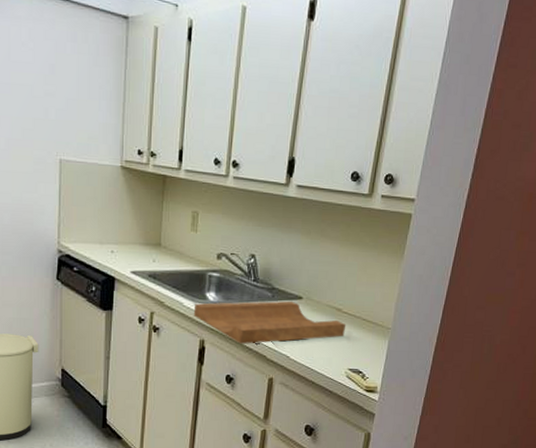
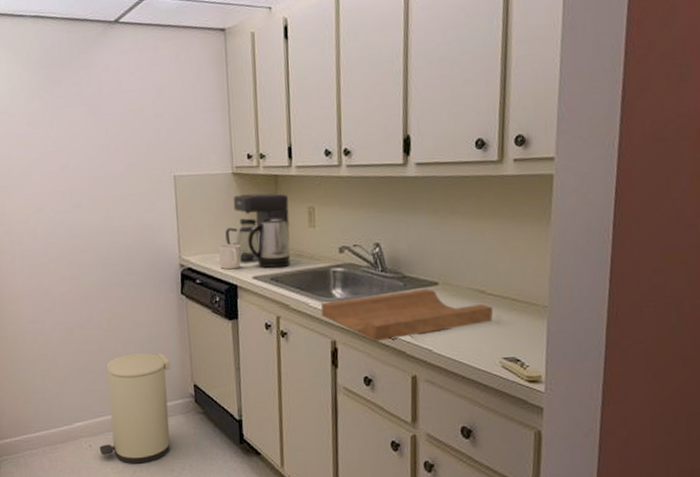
mug: none [100,235,122,262] -> present [219,243,242,270]
coffee maker: none [108,189,174,258] -> present [225,193,290,263]
kettle: none [130,216,173,265] -> present [247,217,291,268]

